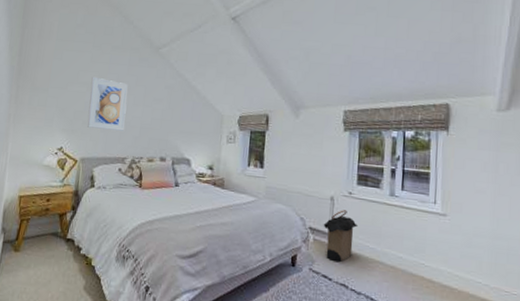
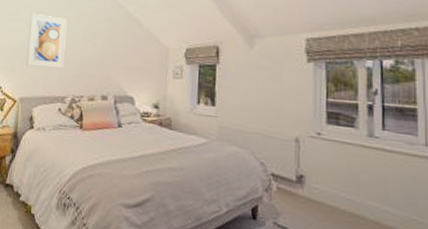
laundry hamper: present [323,210,359,263] -> none [288,153,331,216]

